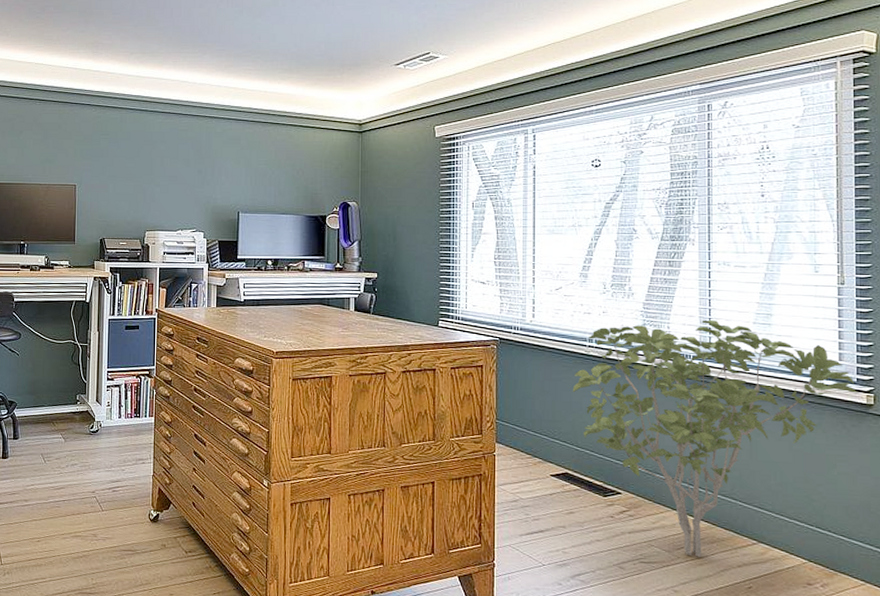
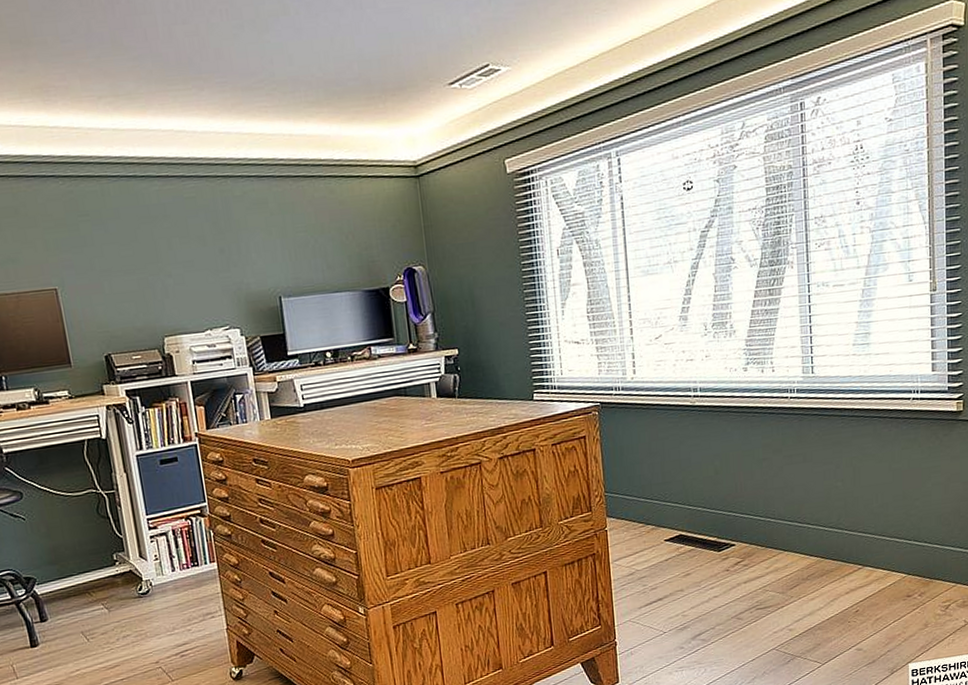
shrub: present [572,320,860,557] -> none [680,348,951,593]

